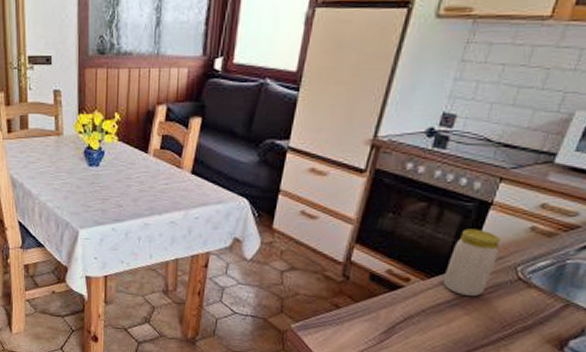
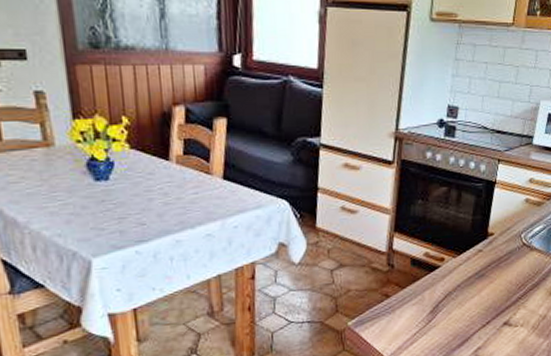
jar: present [443,228,501,297] -> none [469,206,507,266]

